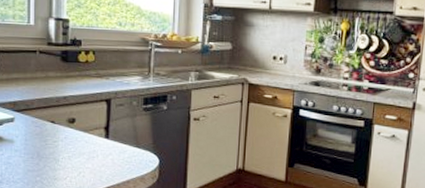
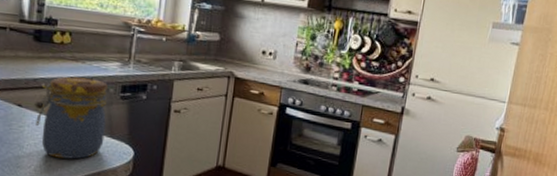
jar: none [68,92,132,169] -> present [35,76,108,159]

